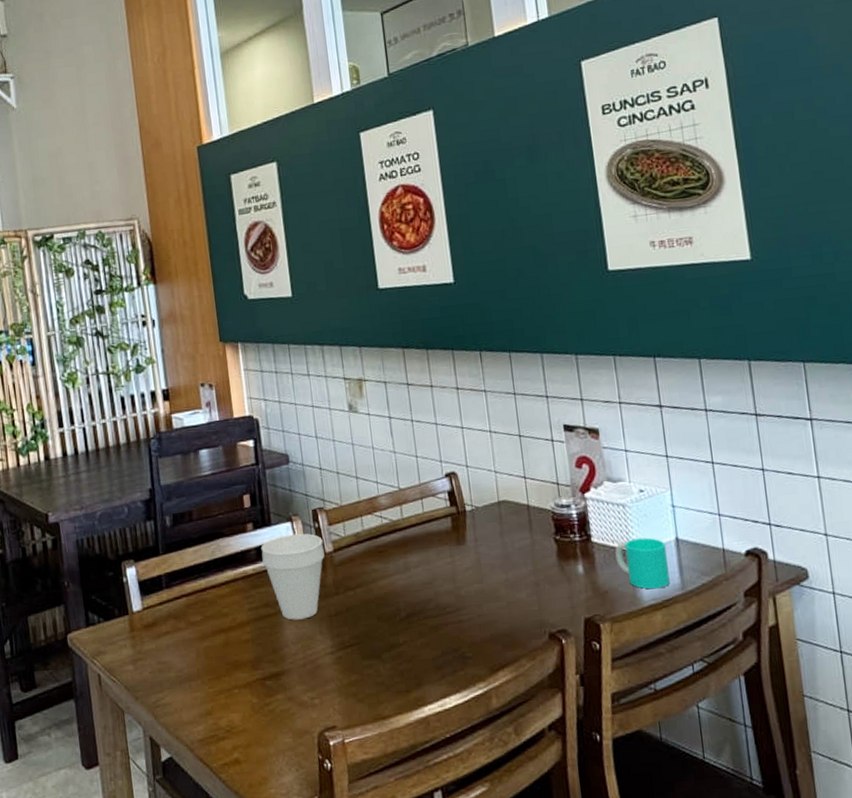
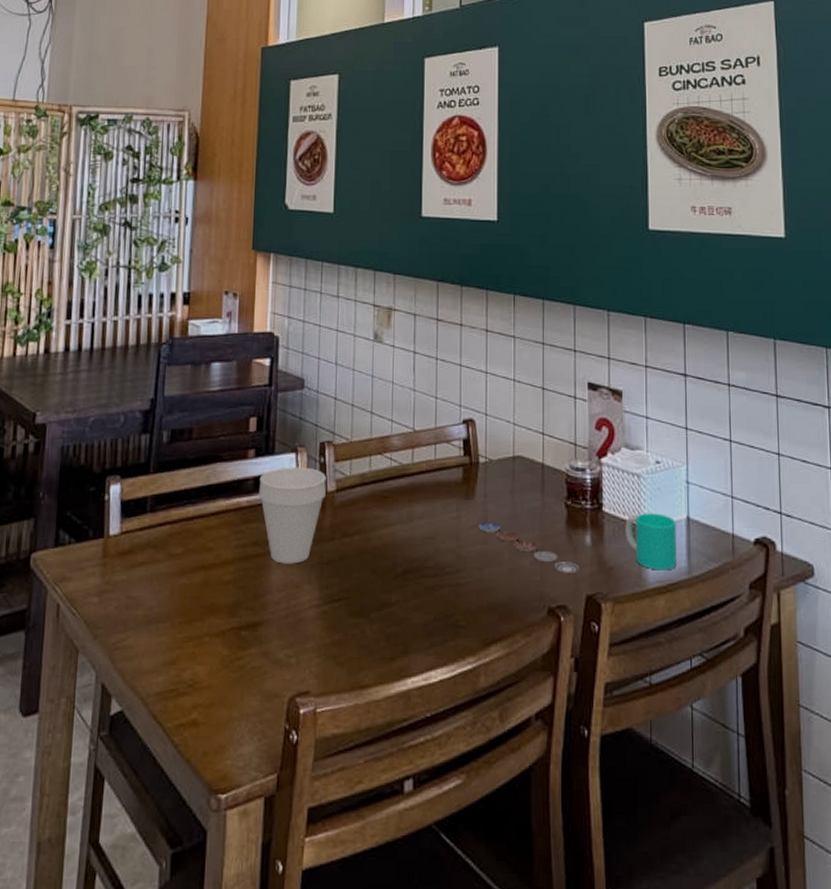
plate: none [473,563,575,601] -> present [478,522,579,573]

